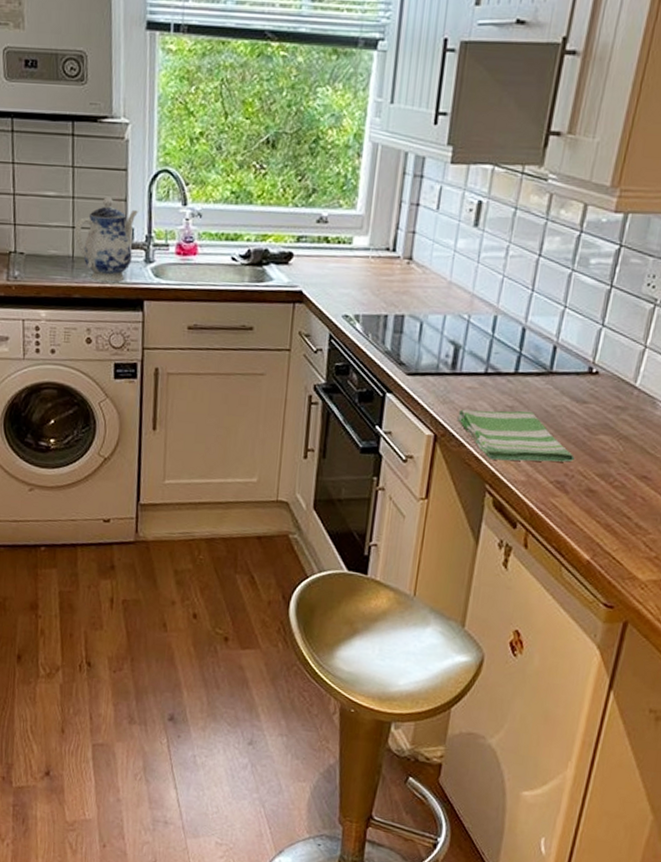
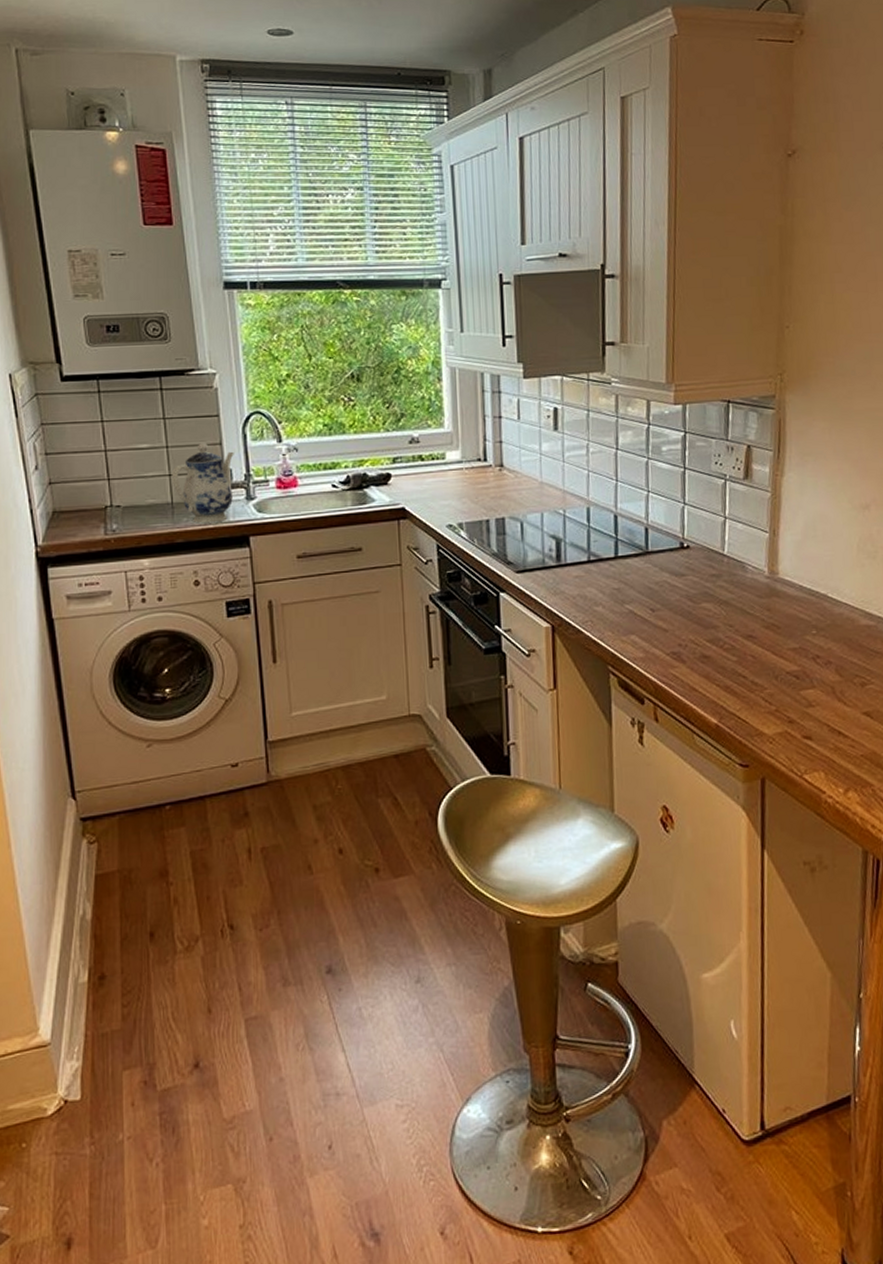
dish towel: present [457,409,575,462] -> none [570,590,684,641]

